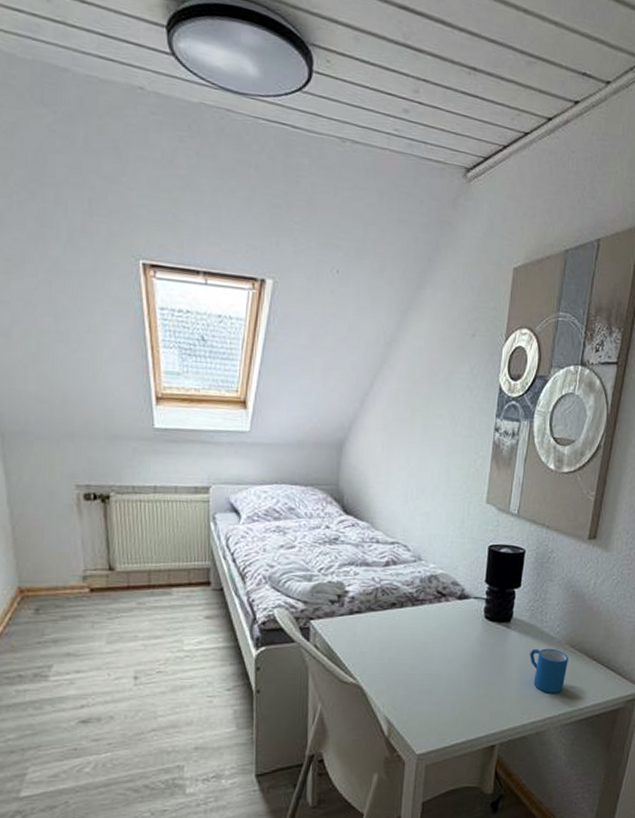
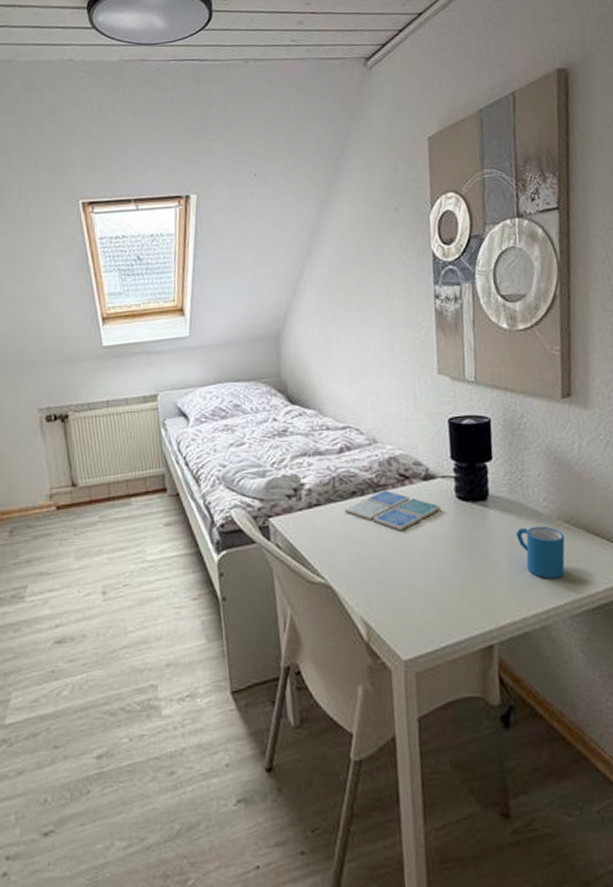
drink coaster: none [383,604,470,643] -> present [345,489,441,531]

